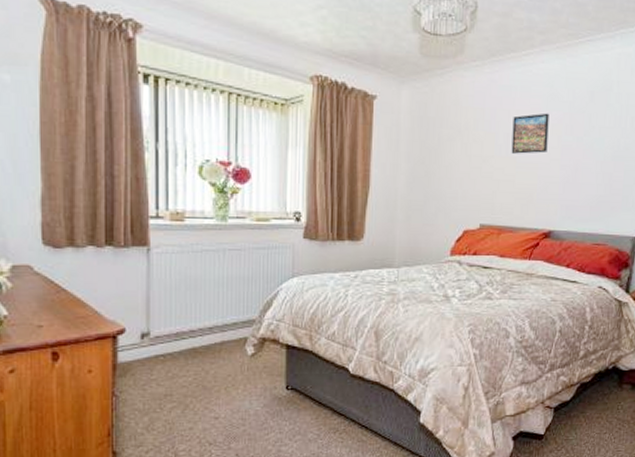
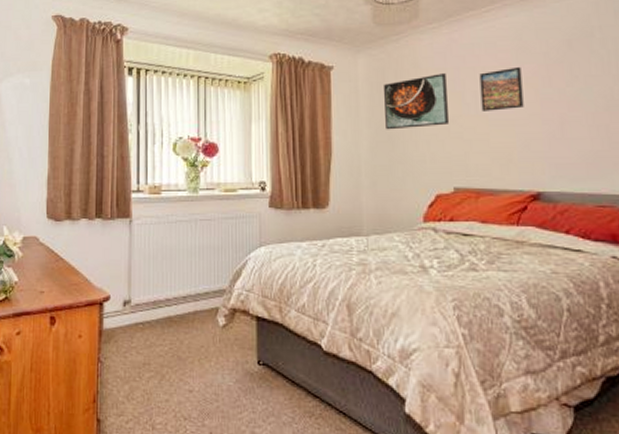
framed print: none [423,113,483,166] -> present [383,73,450,130]

